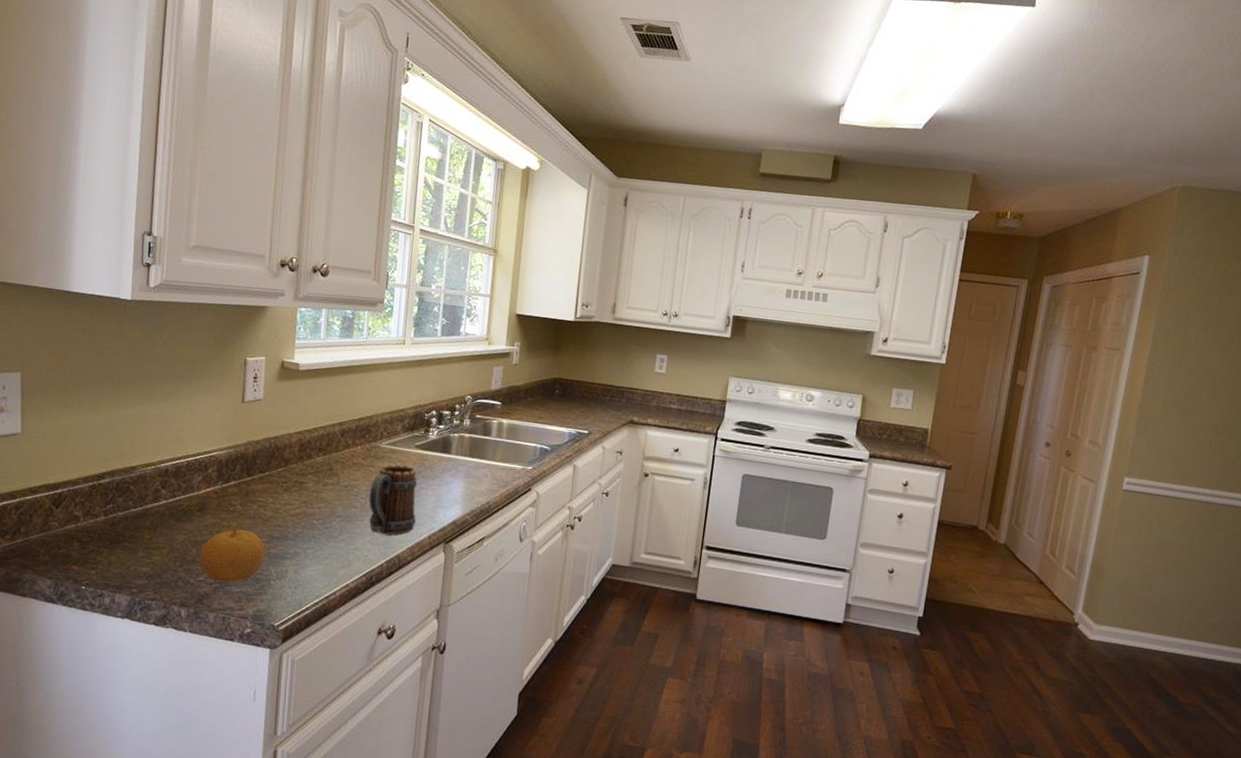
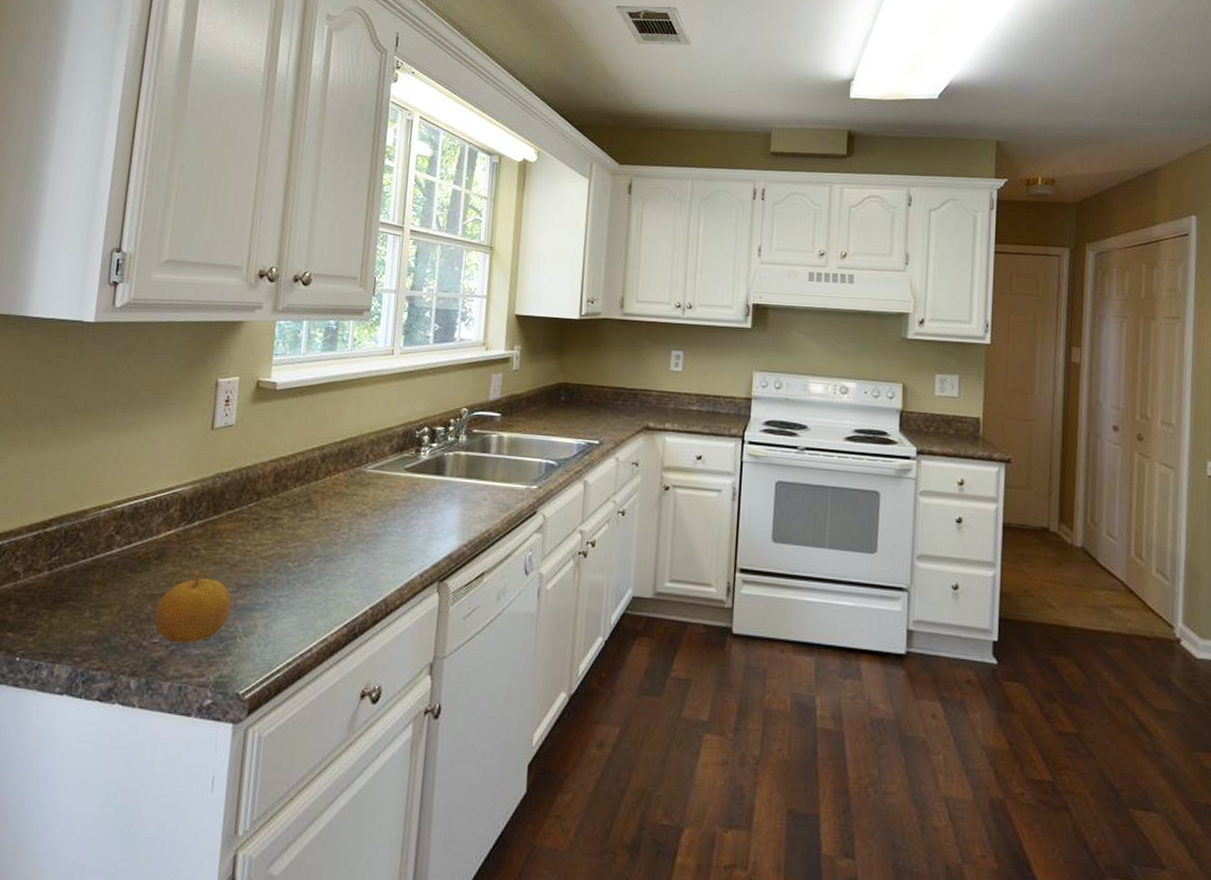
mug: present [368,465,417,535] -> none [351,492,407,575]

